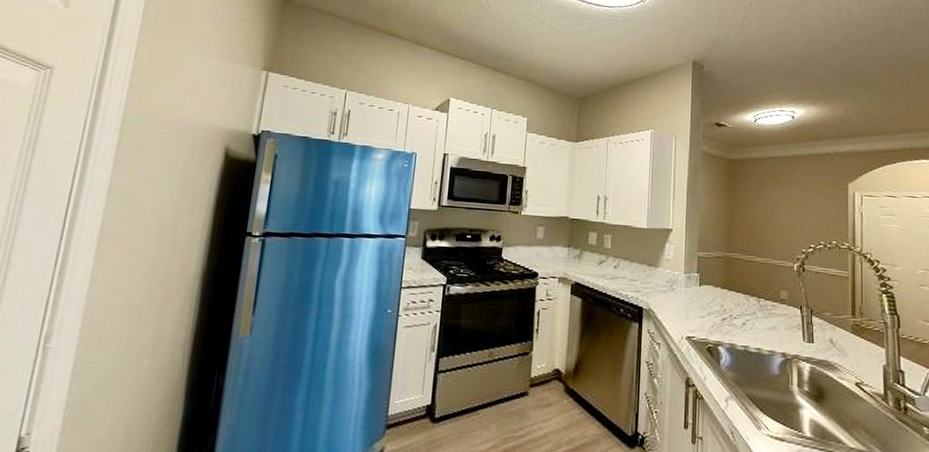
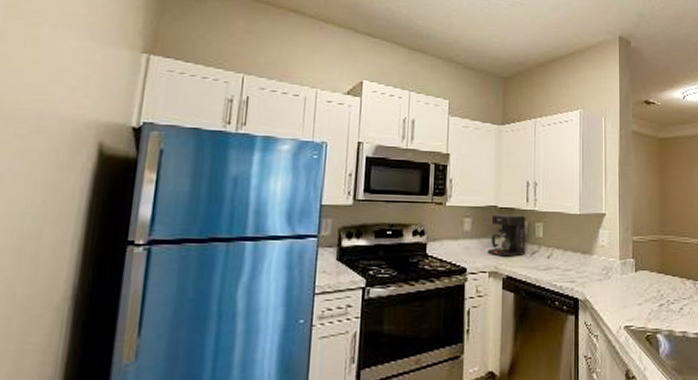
coffee maker: none [558,224,596,265] -> present [487,214,526,257]

